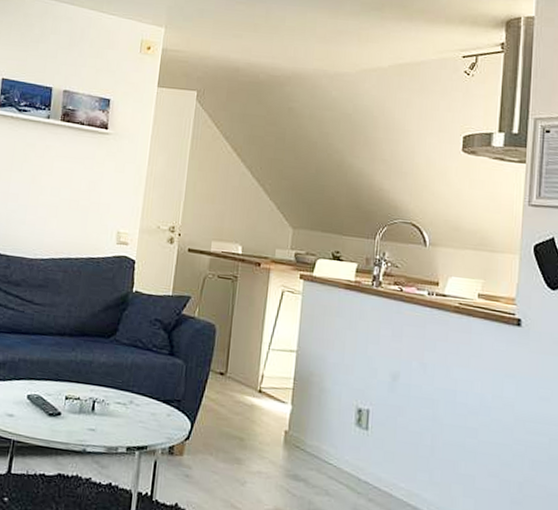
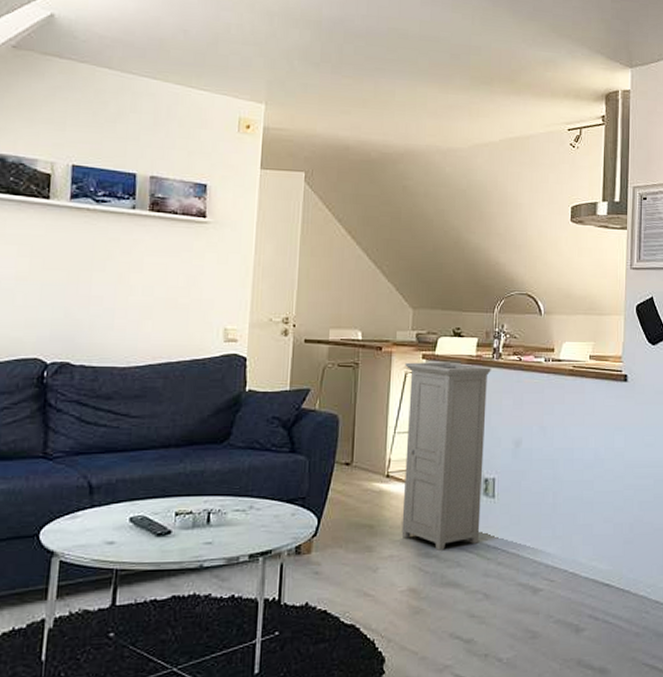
cabinet: none [271,280,370,477] -> present [401,361,491,552]

